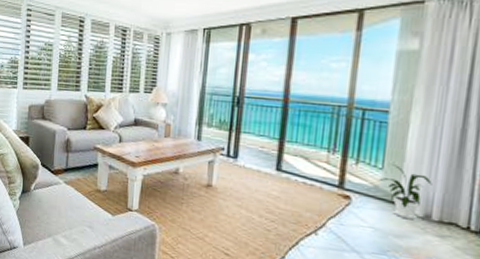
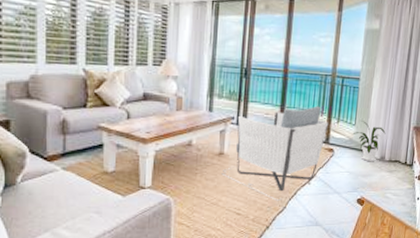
armchair: none [209,141,344,249] -> present [221,106,329,202]

